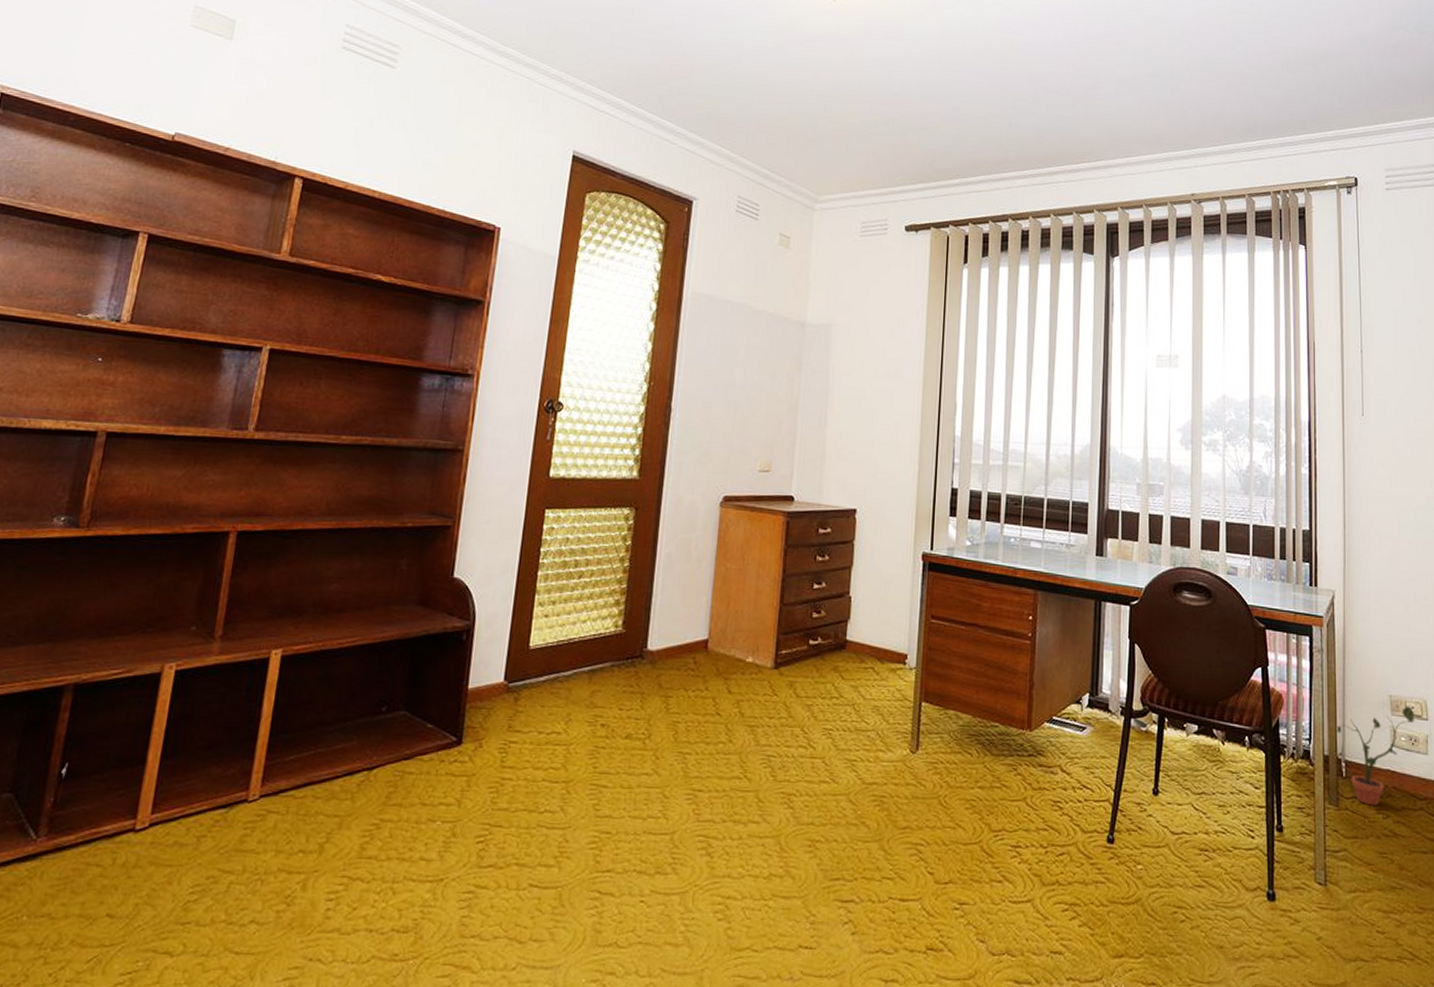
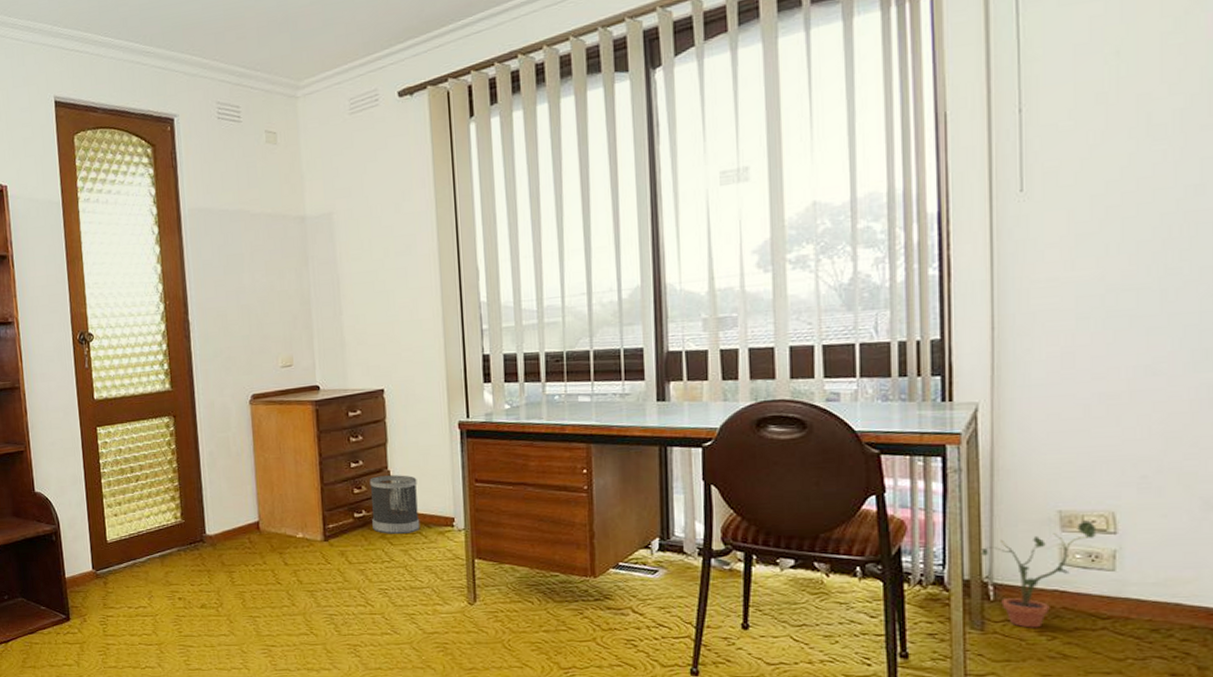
wastebasket: none [826,601,877,668] -> present [369,475,420,534]

